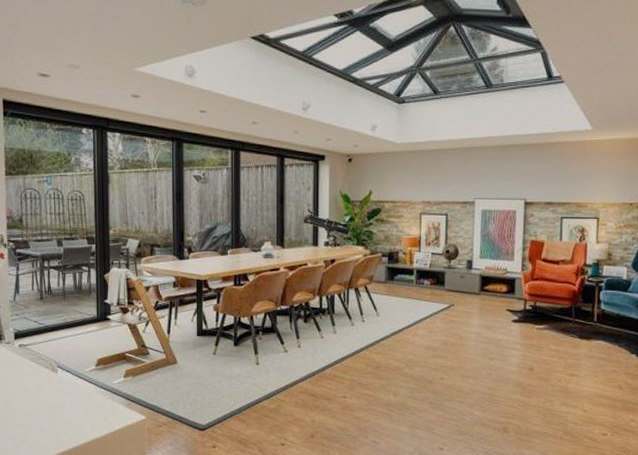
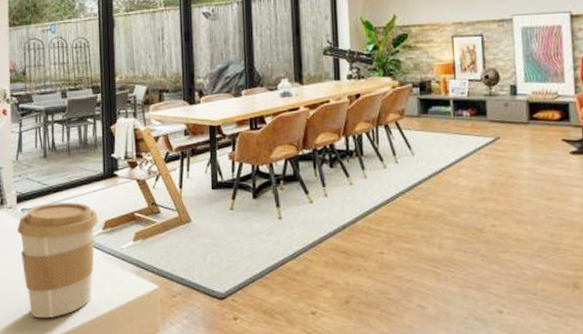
coffee cup: none [14,341,92,441] -> present [16,202,98,319]

